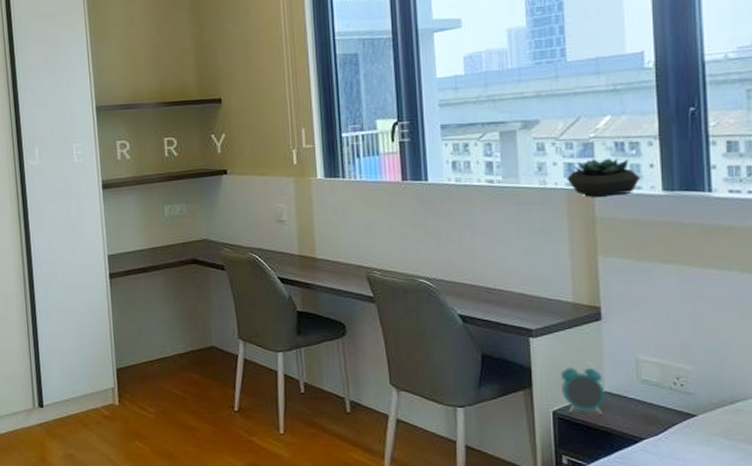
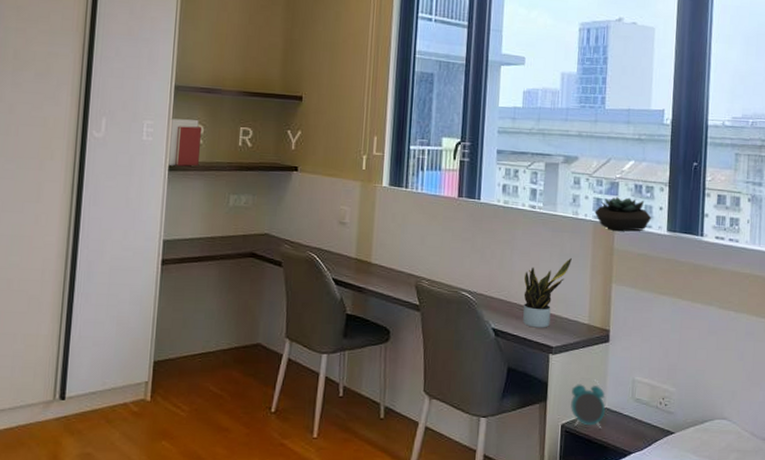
books: none [95,137,131,185] -> present [168,118,203,167]
potted plant: none [489,231,544,311] -> present [523,257,572,328]

